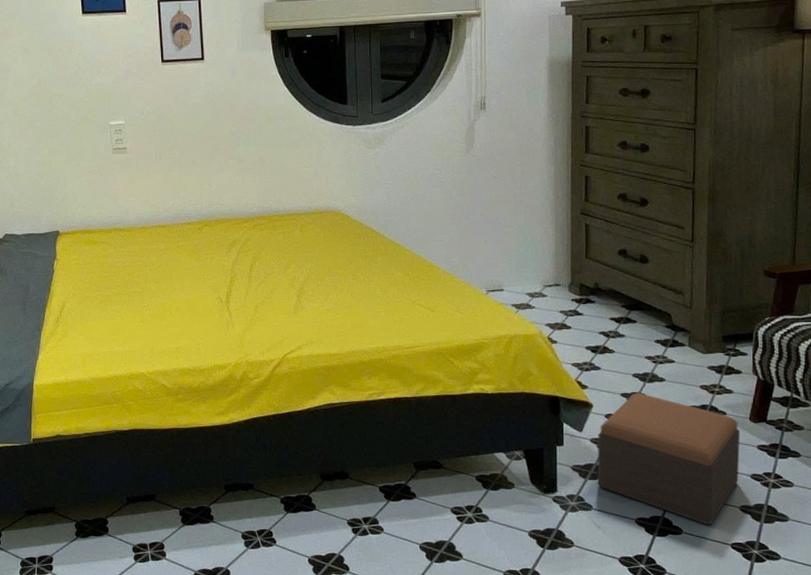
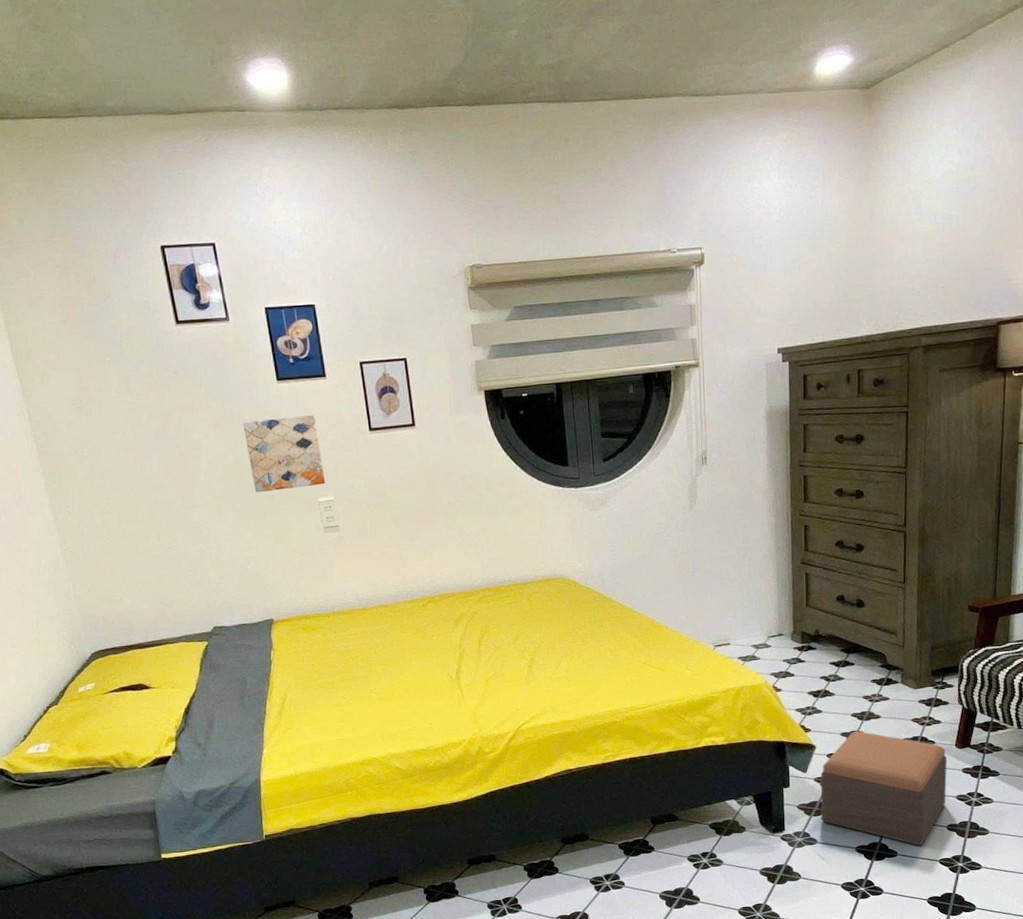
wall art: none [48,45,118,114] -> present [243,414,326,493]

